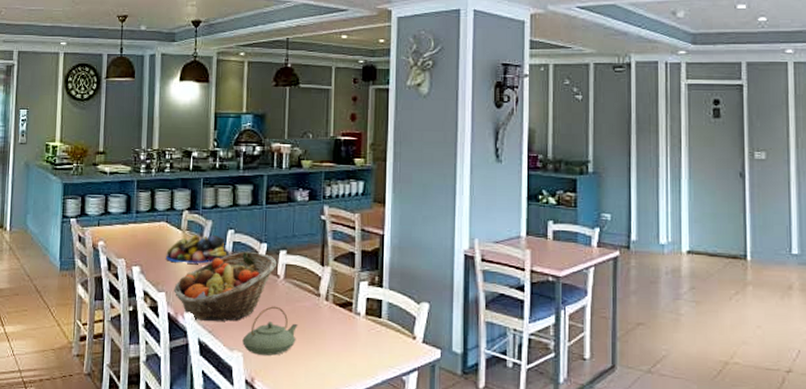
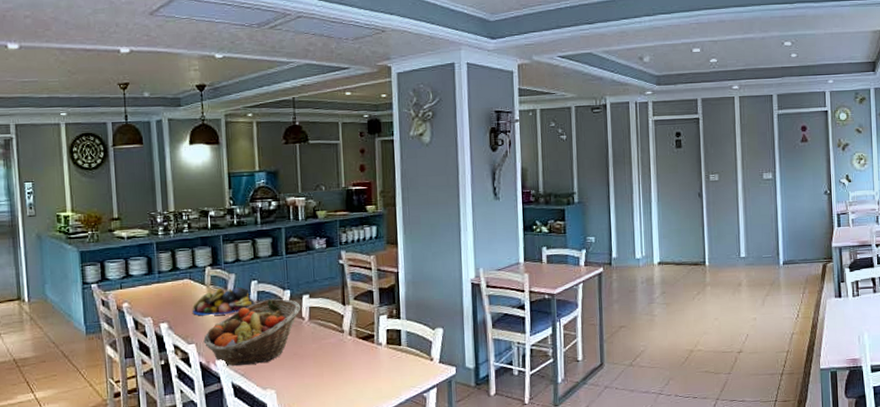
teapot: present [242,306,298,356] -> none [274,345,325,390]

